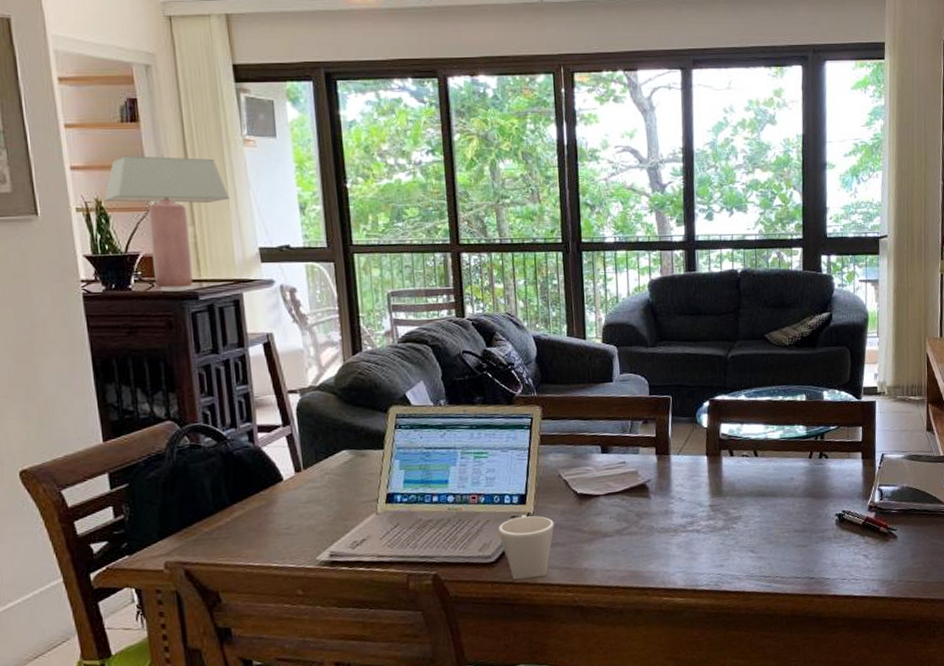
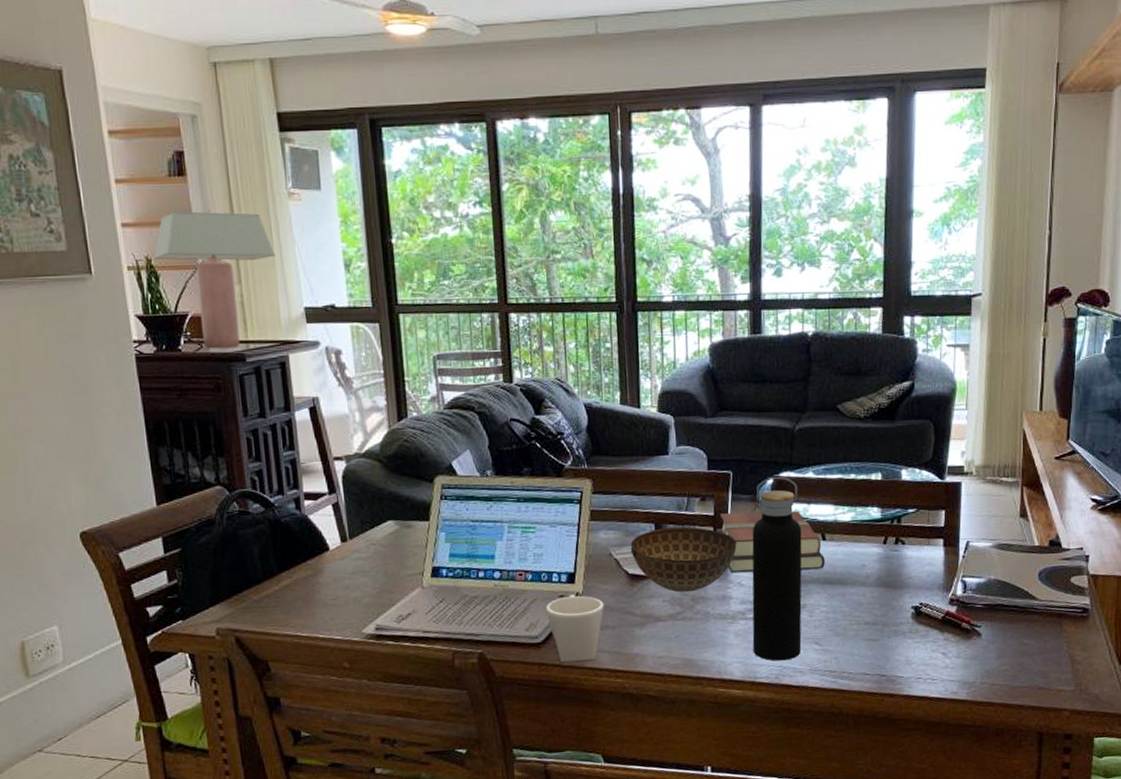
bowl: none [578,447,677,509] -> present [630,526,737,593]
books: none [658,430,758,490] -> present [716,511,825,574]
water bottle: none [691,399,738,570] -> present [752,476,802,661]

